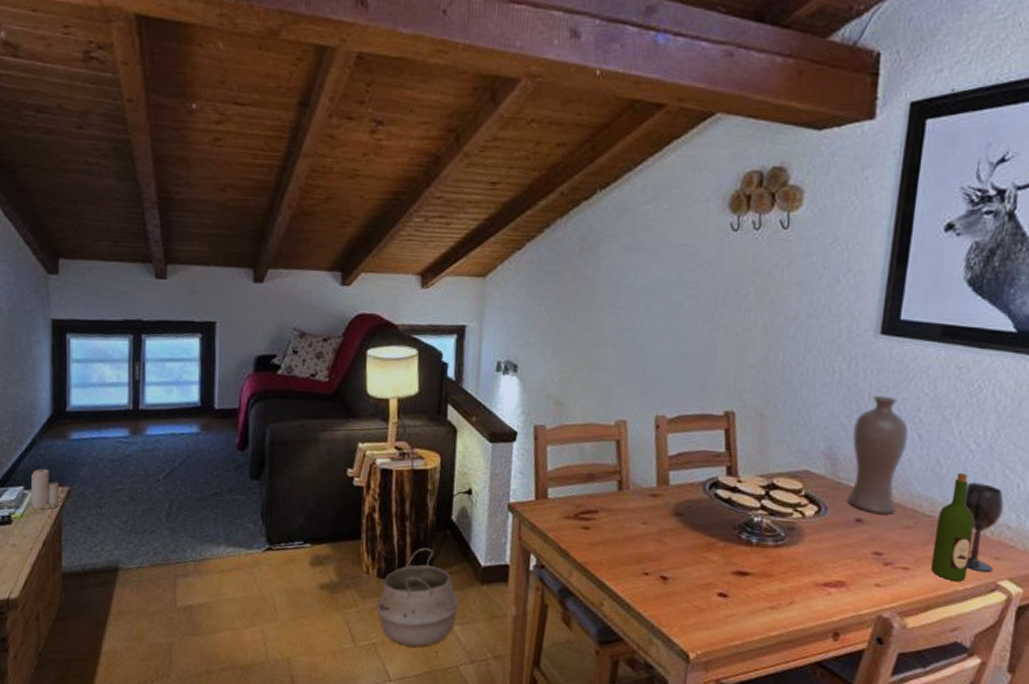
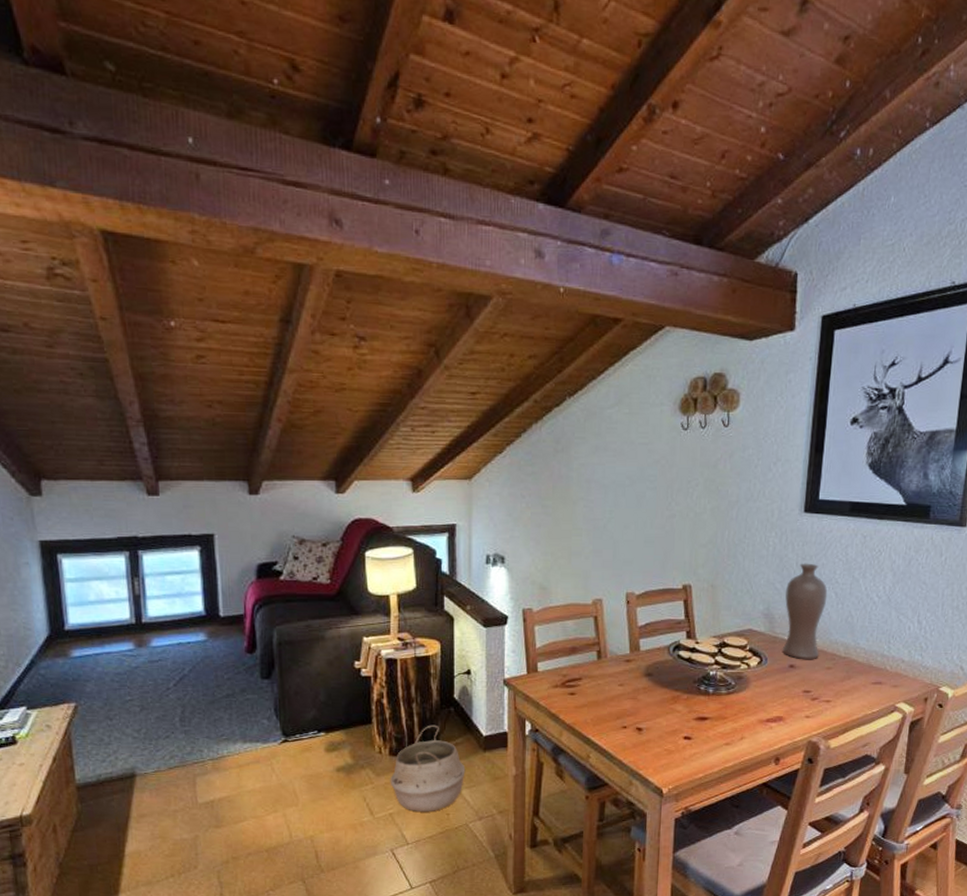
candle: present [31,466,59,511] -> none [33,685,66,728]
wine bottle: present [930,472,974,582] -> none [846,621,878,708]
wine glass: present [964,482,1005,572] -> none [870,628,900,697]

